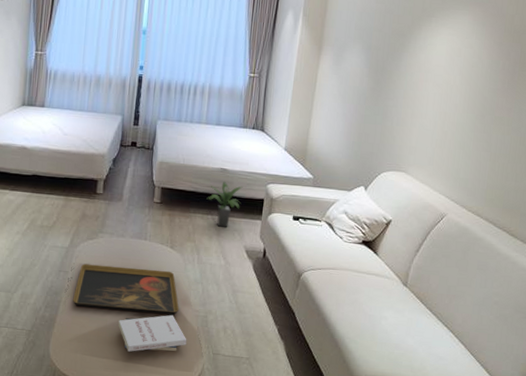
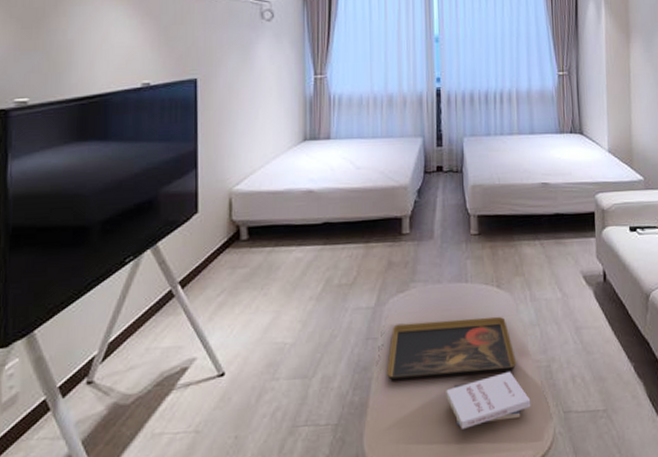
potted plant: present [206,181,243,227] -> none [530,197,571,253]

